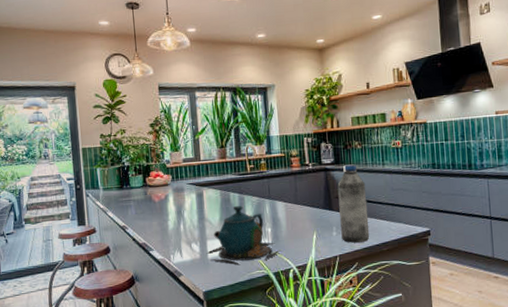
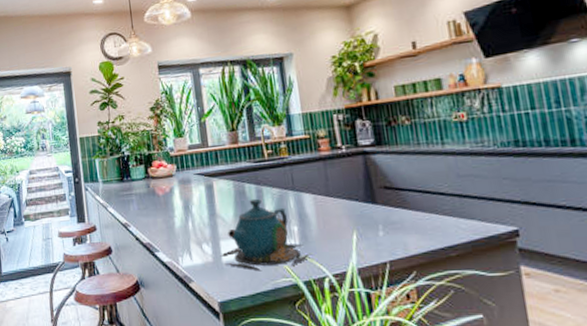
water bottle: present [337,164,370,243] -> none [381,144,431,246]

